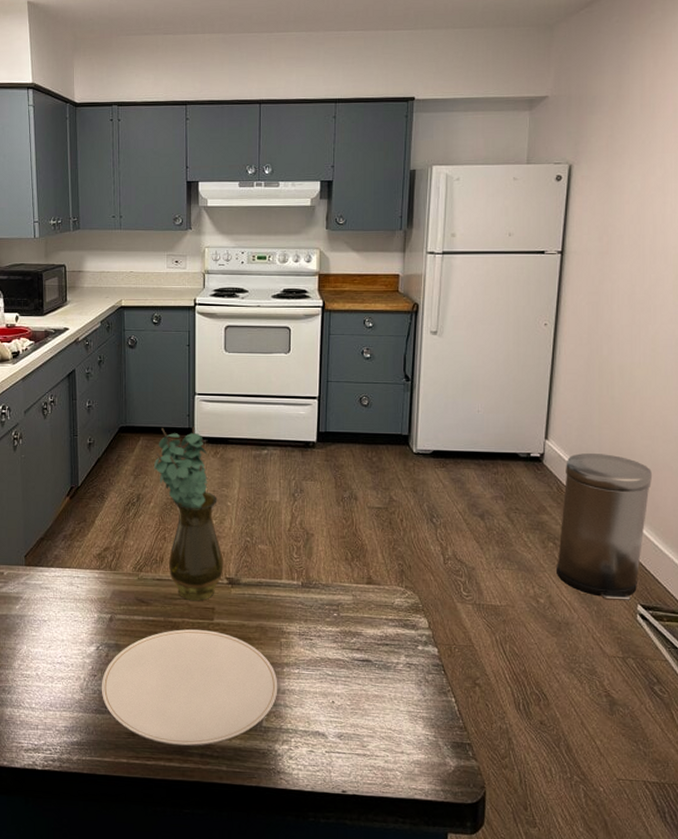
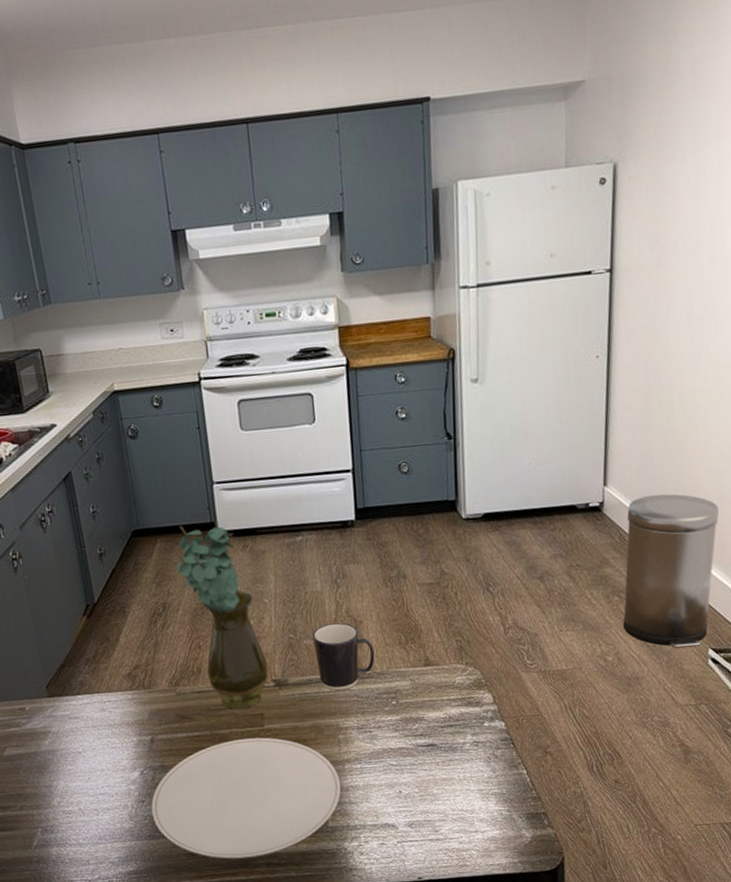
mug: none [266,533,322,597] -> present [311,623,375,691]

